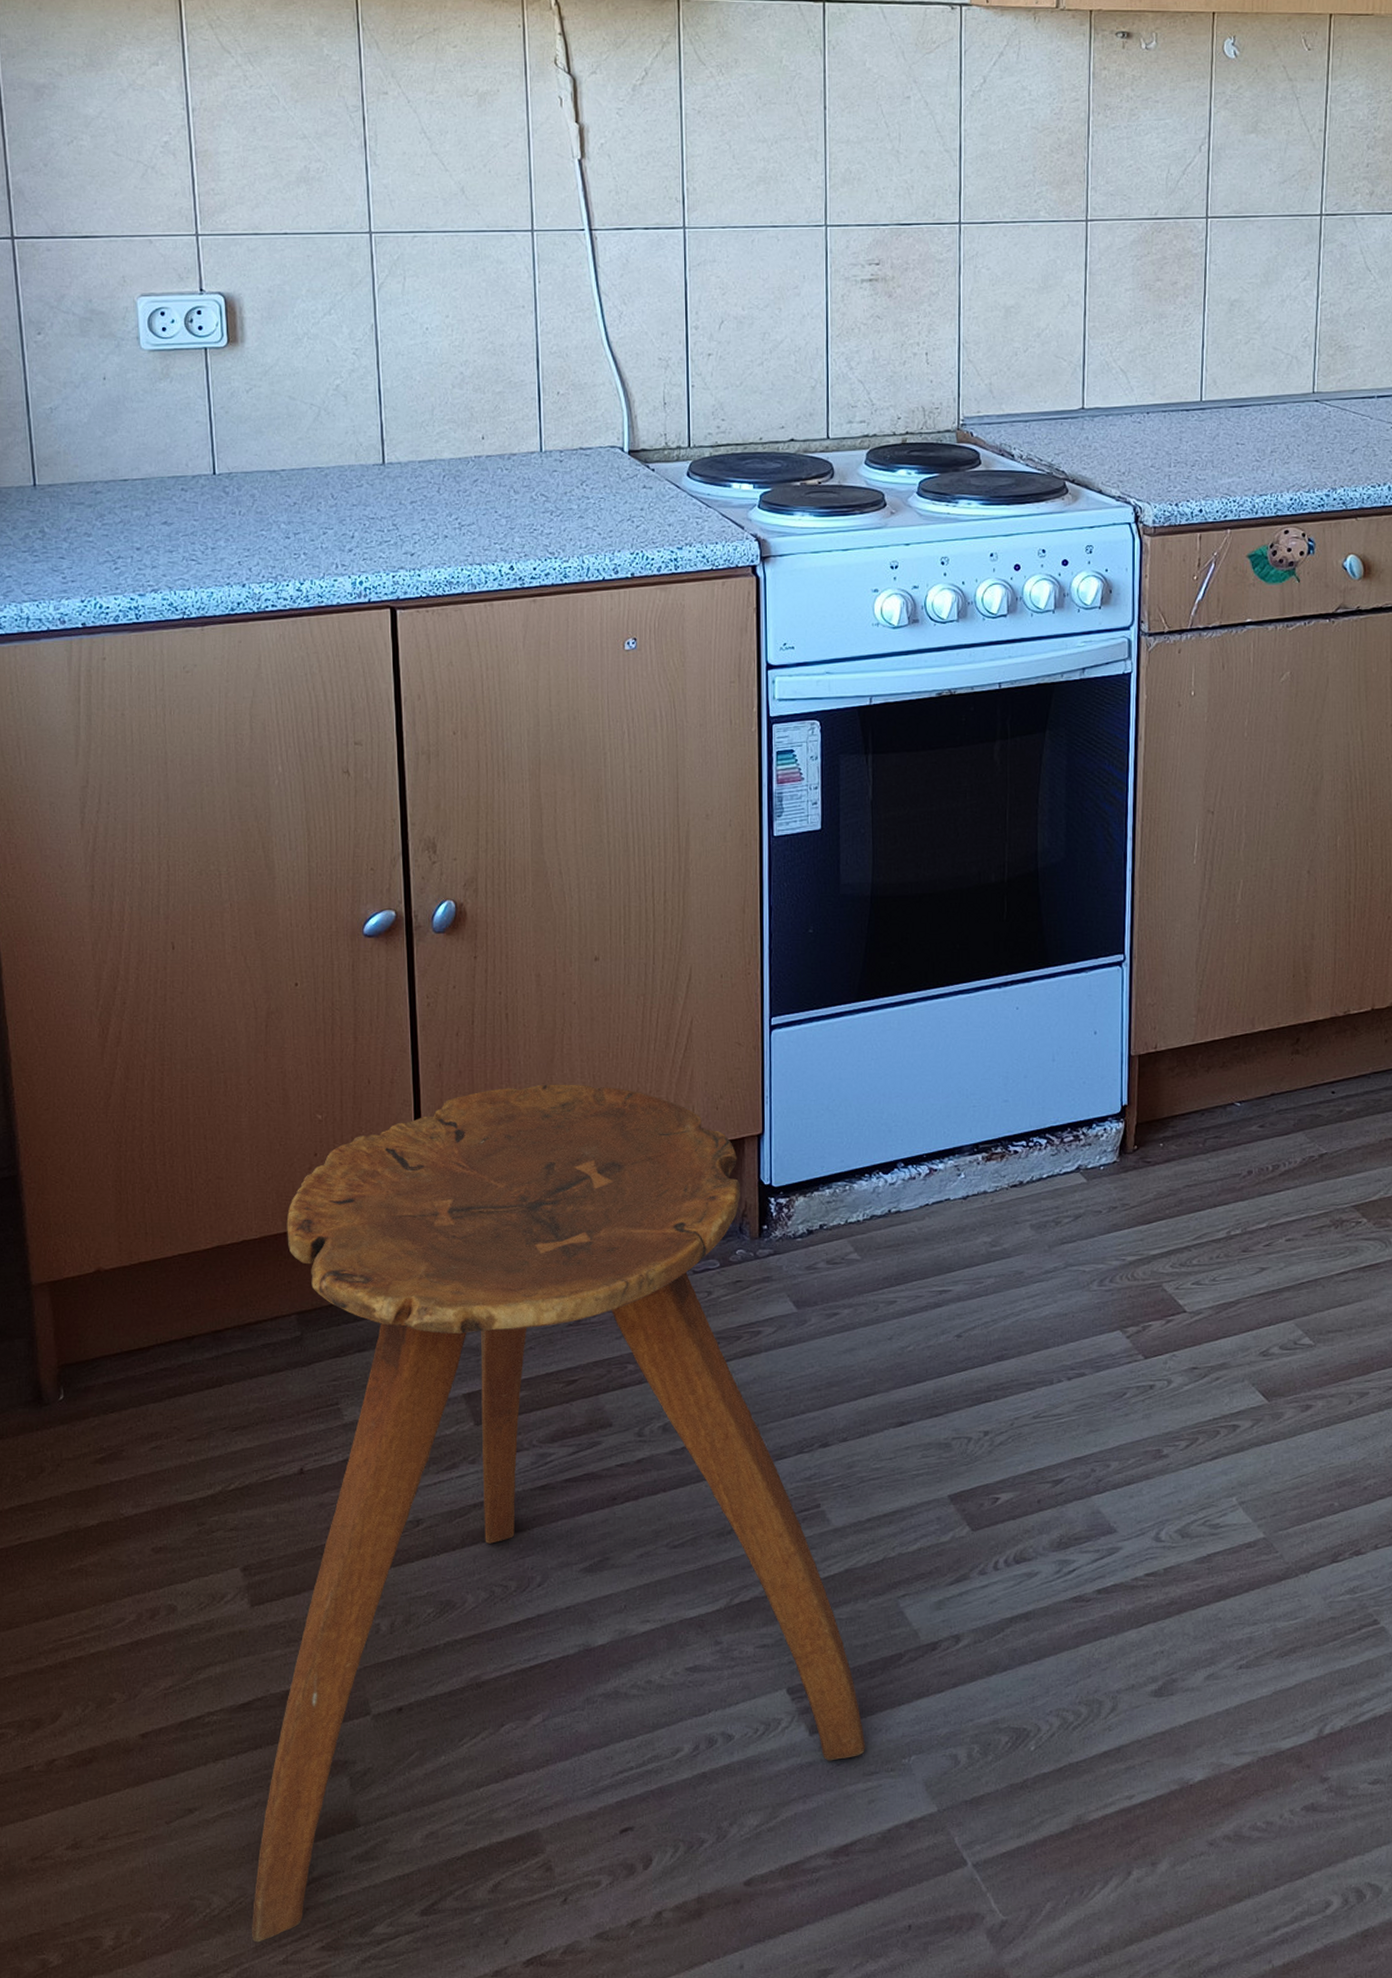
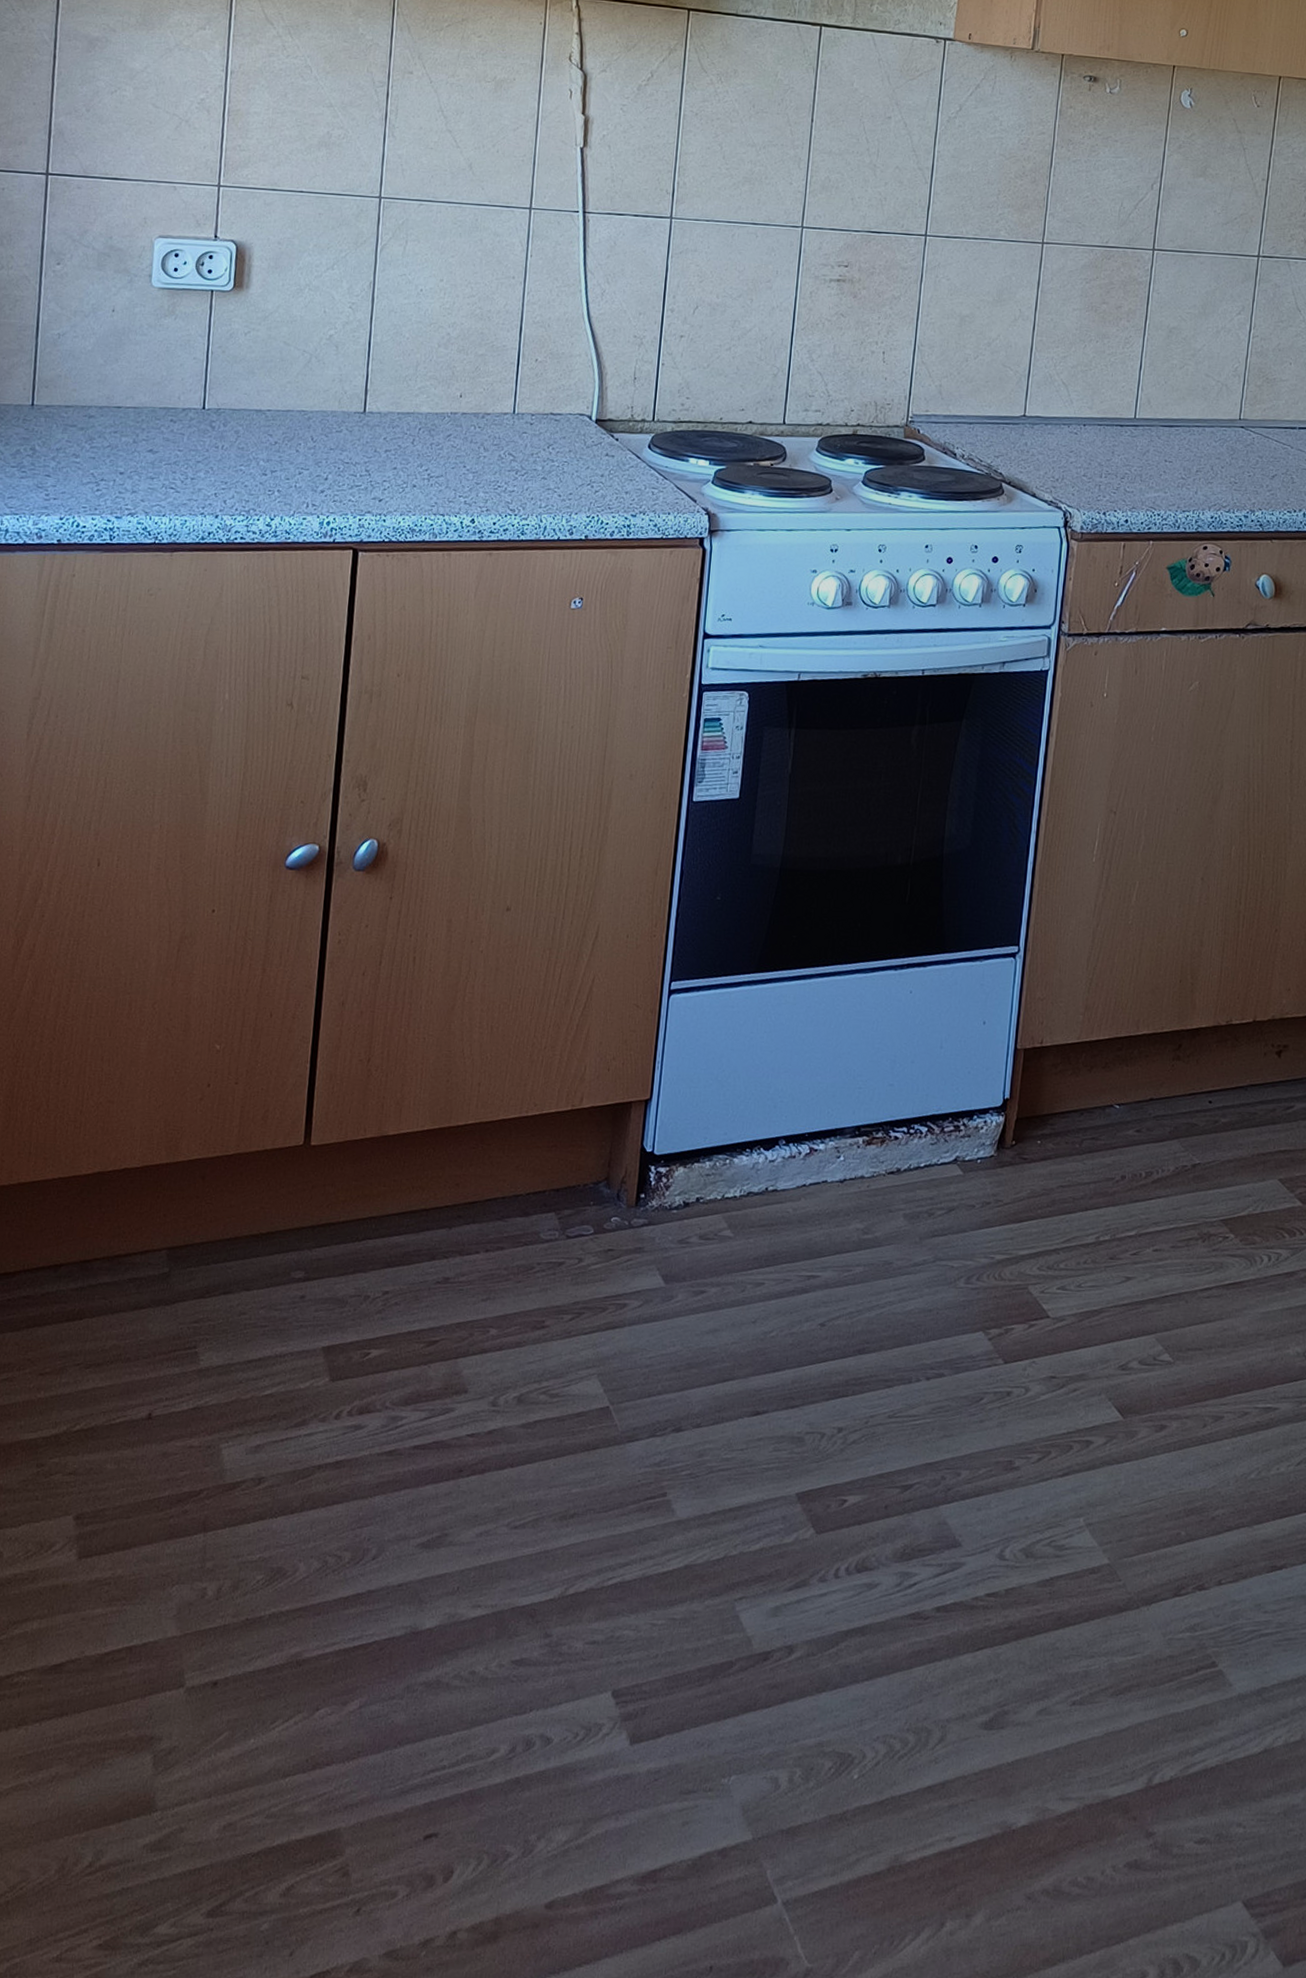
stool: present [251,1084,866,1943] -> none [27,1031,686,1935]

